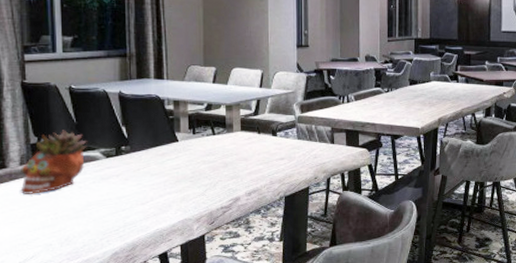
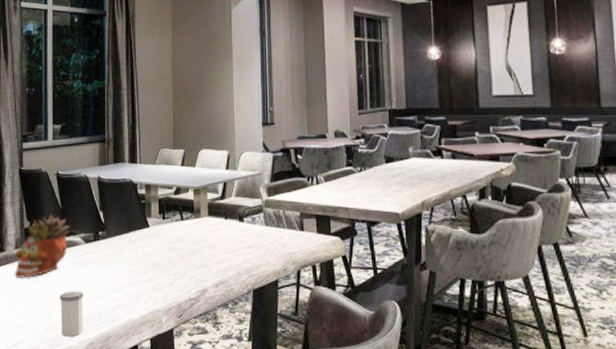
salt shaker: none [77,204,106,249] -> present [59,290,83,337]

